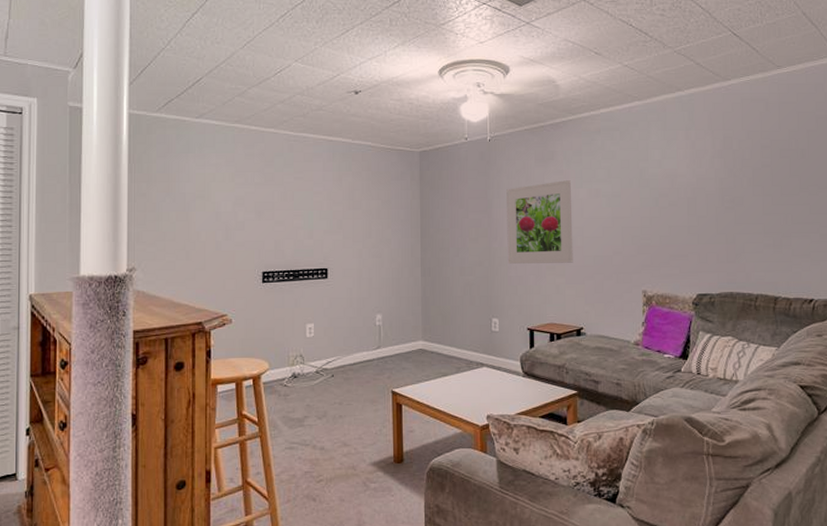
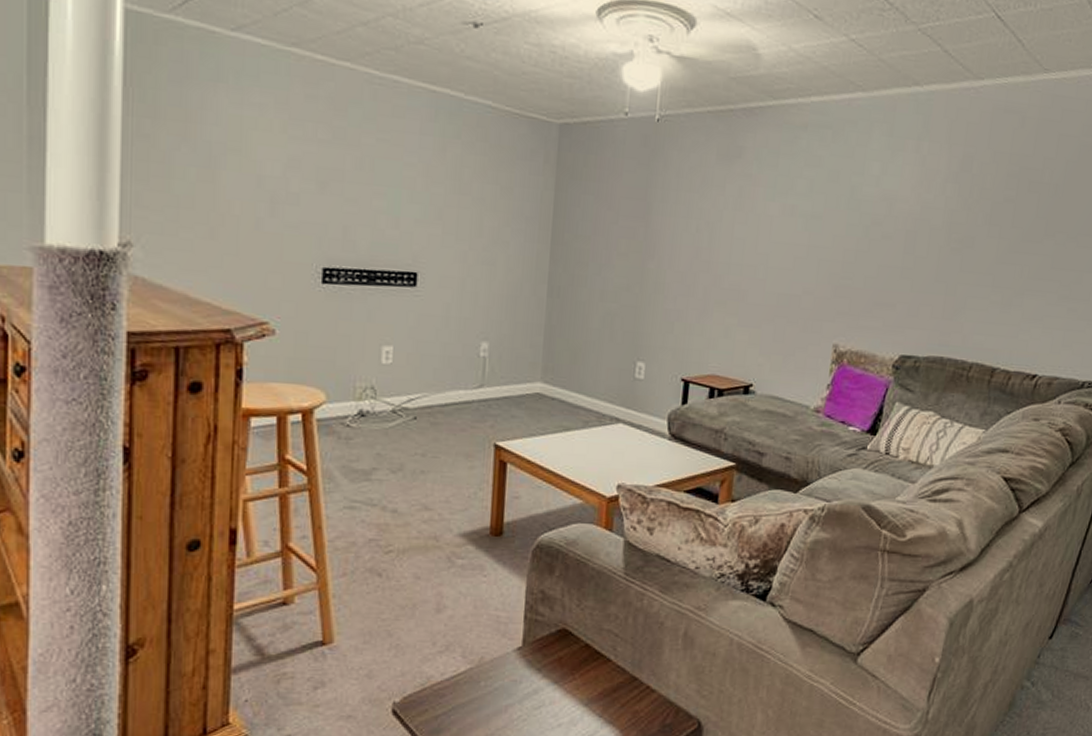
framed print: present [506,180,573,264] -> none [665,188,760,300]

